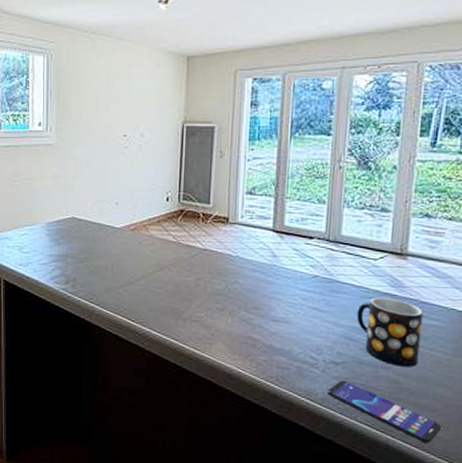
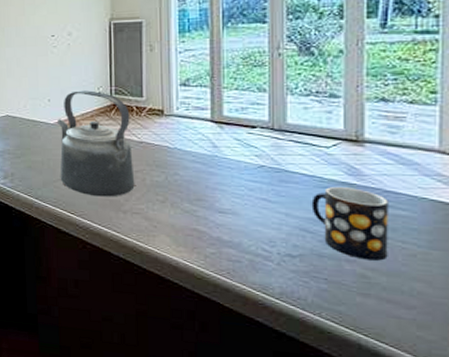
kettle: none [123,194,197,305] -> present [58,90,135,197]
smartphone: present [326,380,441,443] -> none [284,274,422,343]

